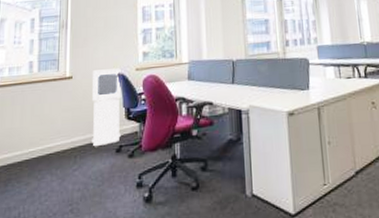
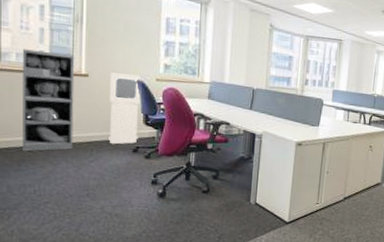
shelving unit: none [9,60,60,169] -> present [22,49,75,152]

